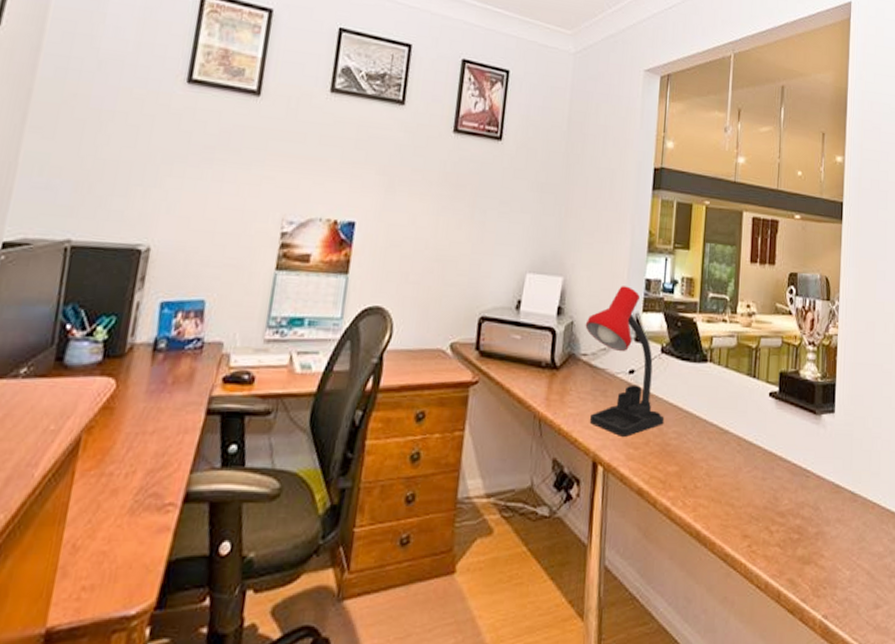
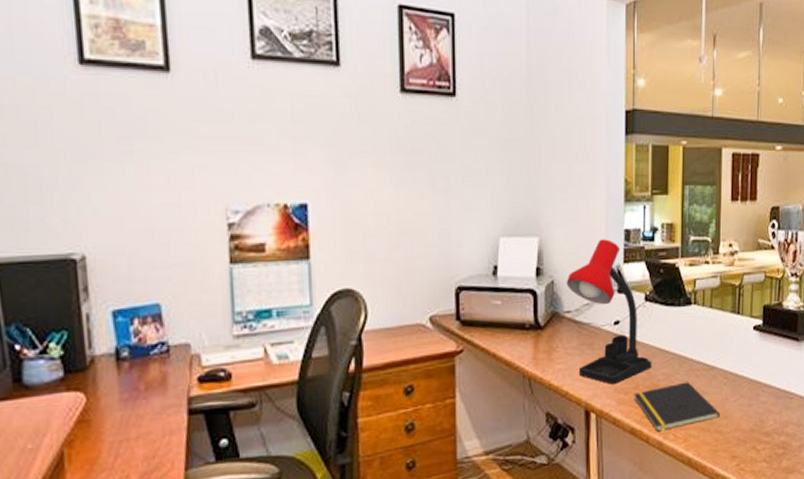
notepad: none [644,444,732,496] -> present [634,382,720,432]

